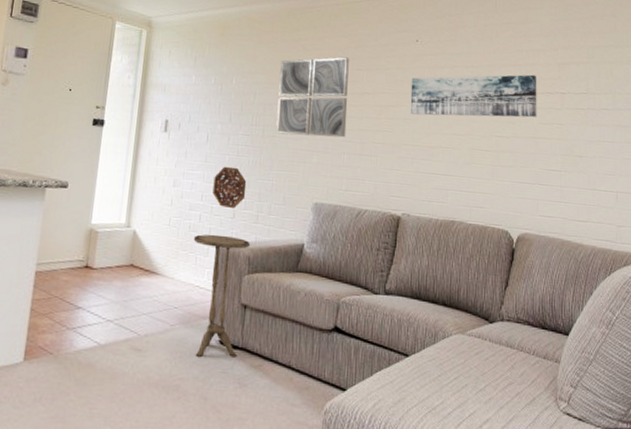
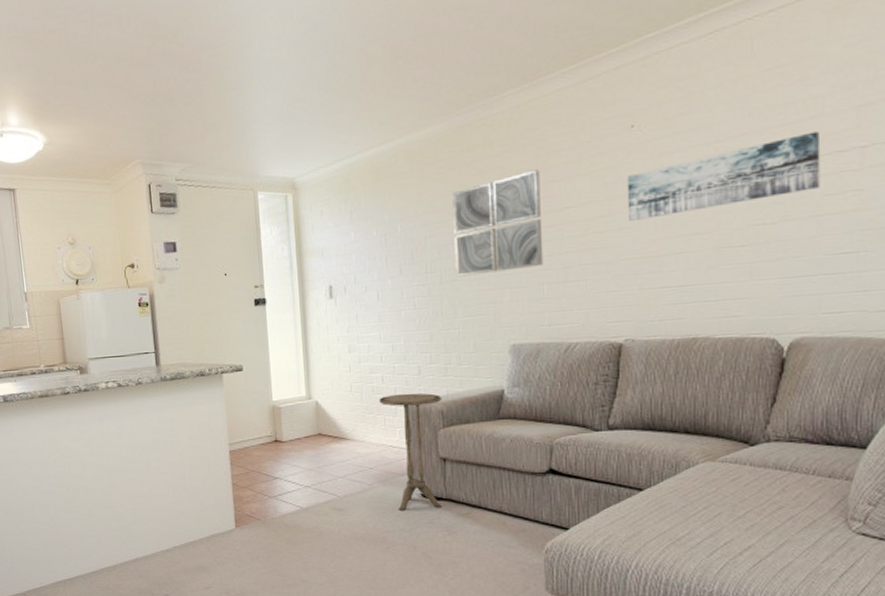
decorative platter: present [212,166,247,209] -> none [391,321,430,366]

